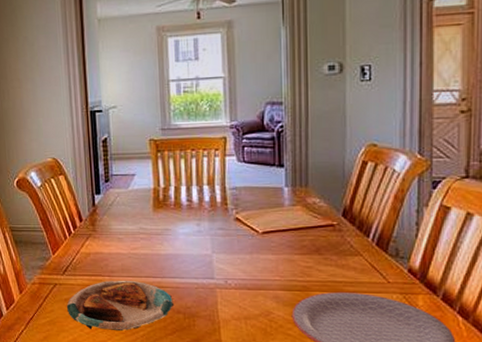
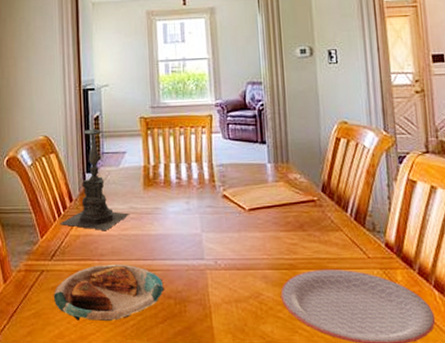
candle holder: none [70,138,139,249] -> present [59,115,129,230]

